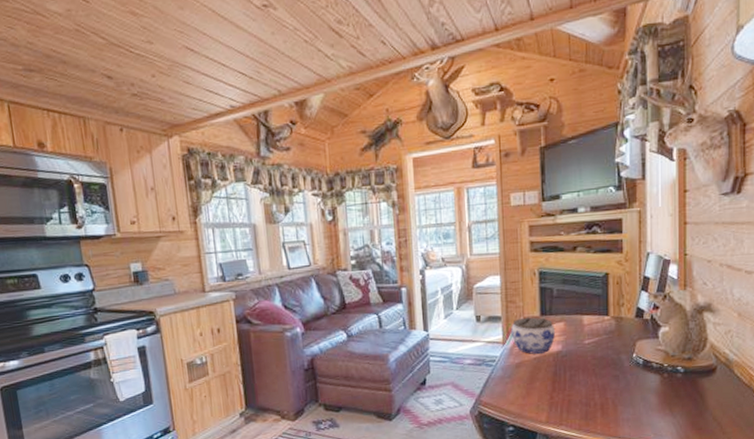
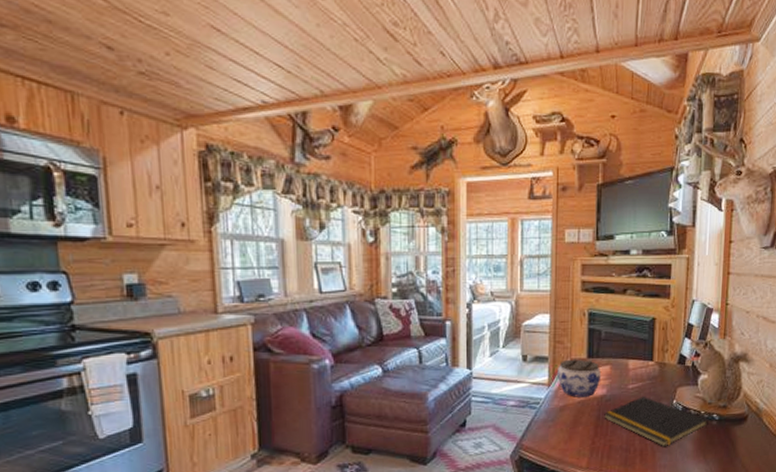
notepad: none [561,350,672,401] -> present [604,395,708,447]

